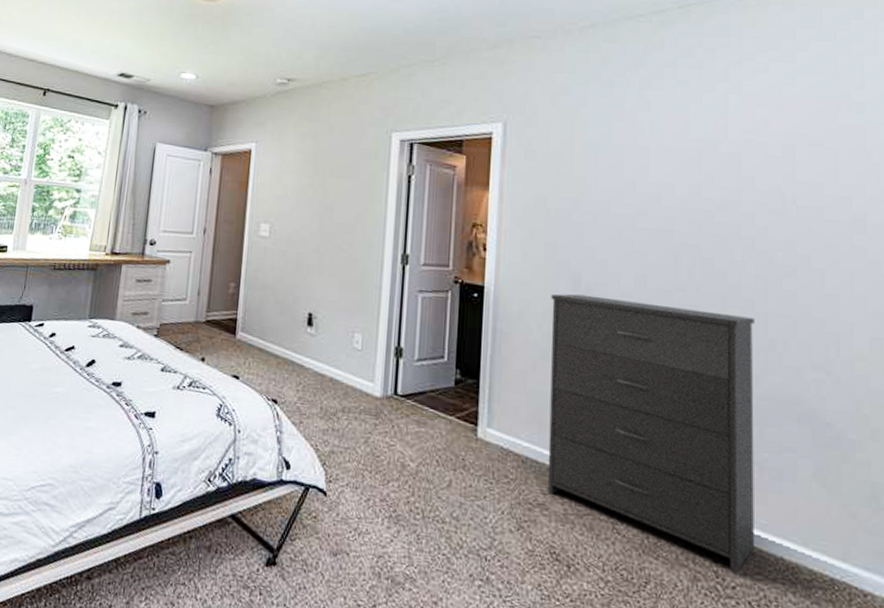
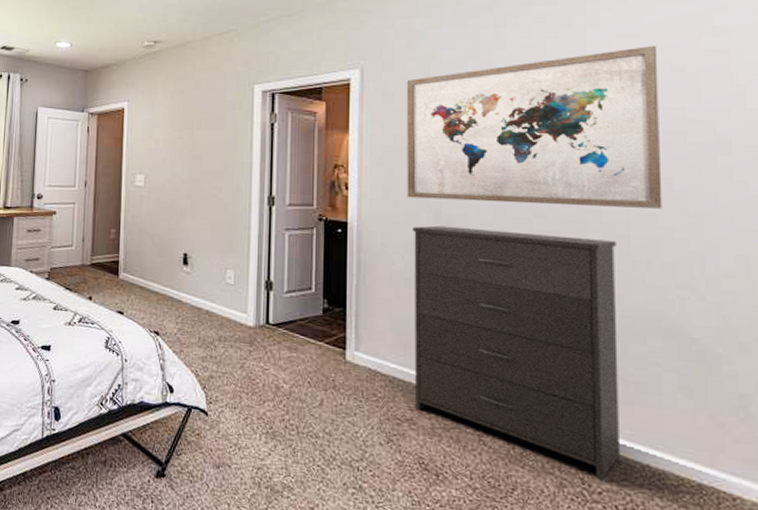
wall art: none [546,117,800,286] -> present [406,45,663,209]

